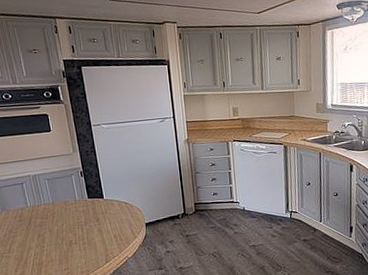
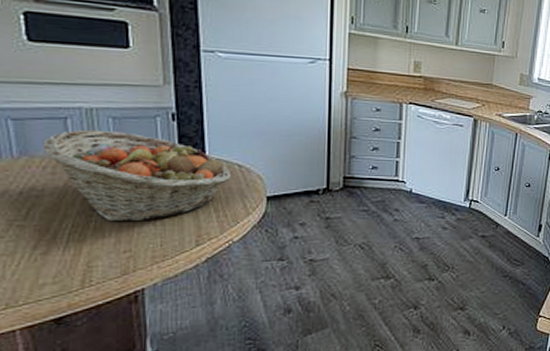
fruit basket: none [12,188,122,250] -> present [42,129,232,222]

